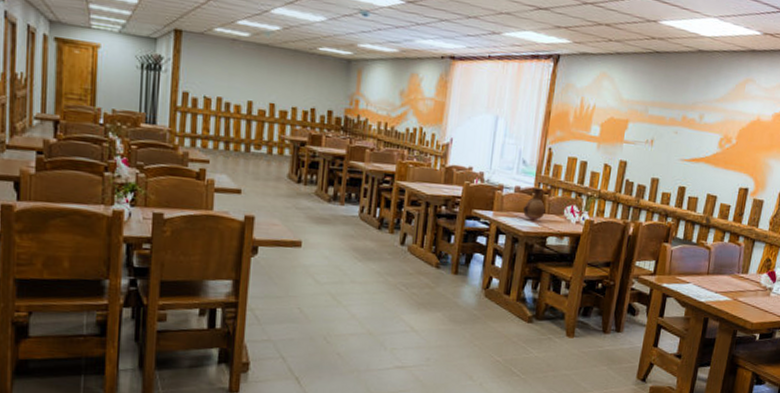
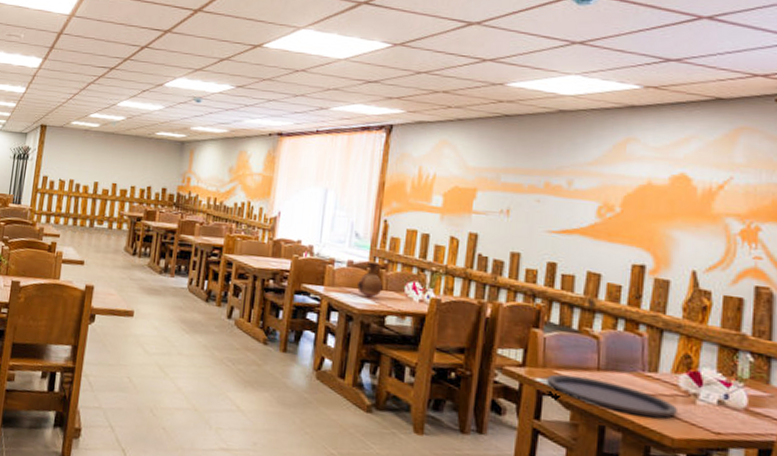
tray: none [670,279,758,308] -> present [547,374,679,418]

